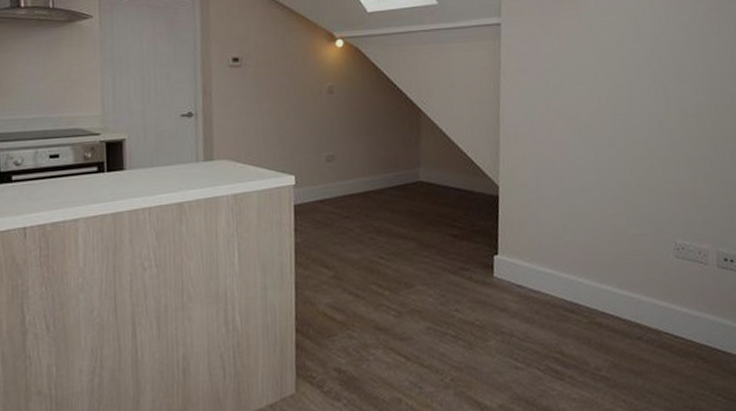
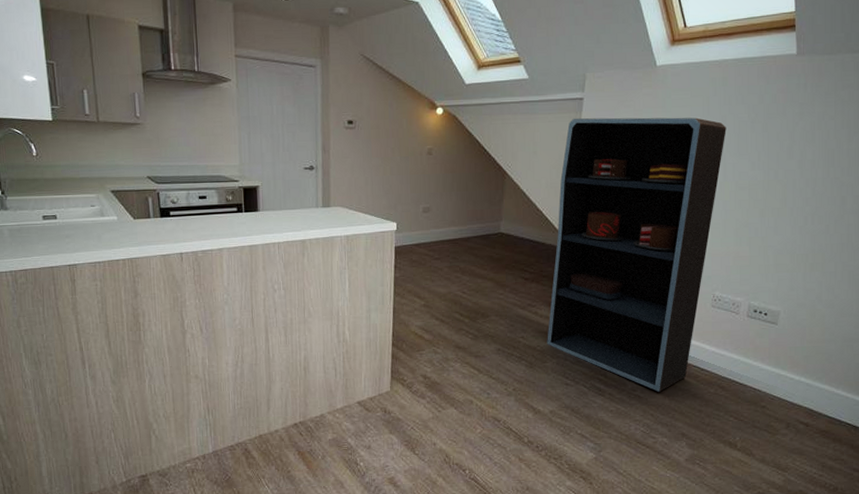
bookshelf: none [484,40,662,370] -> present [547,117,727,392]

